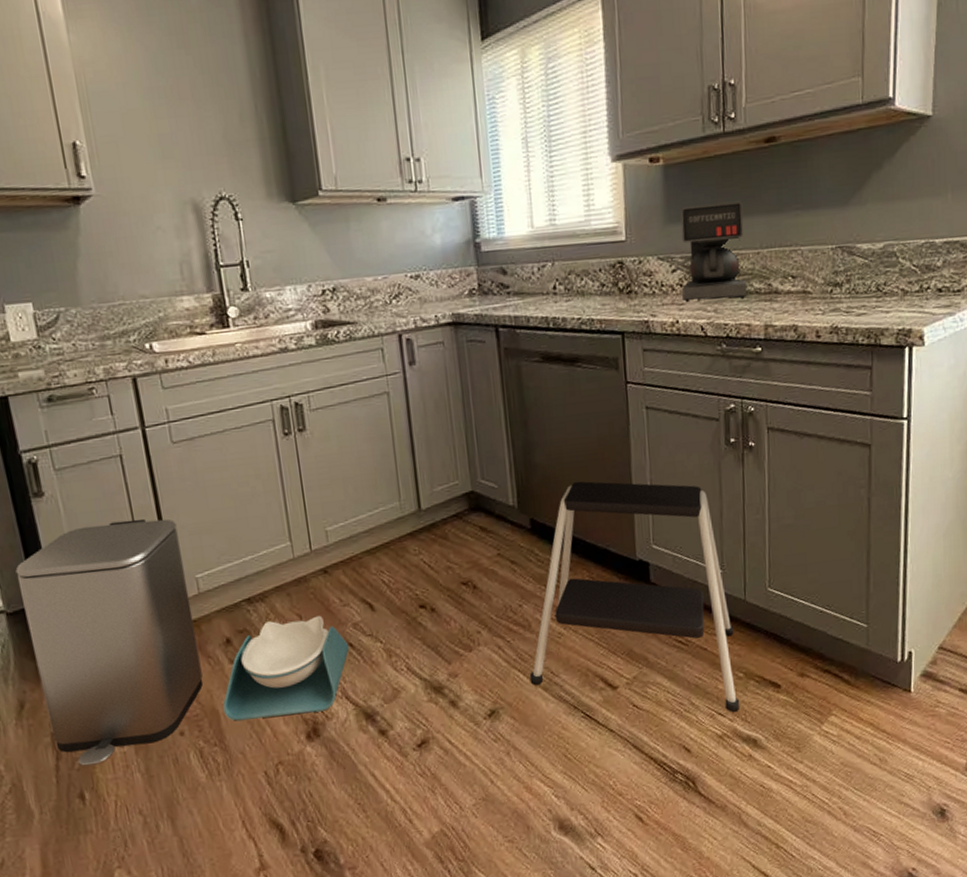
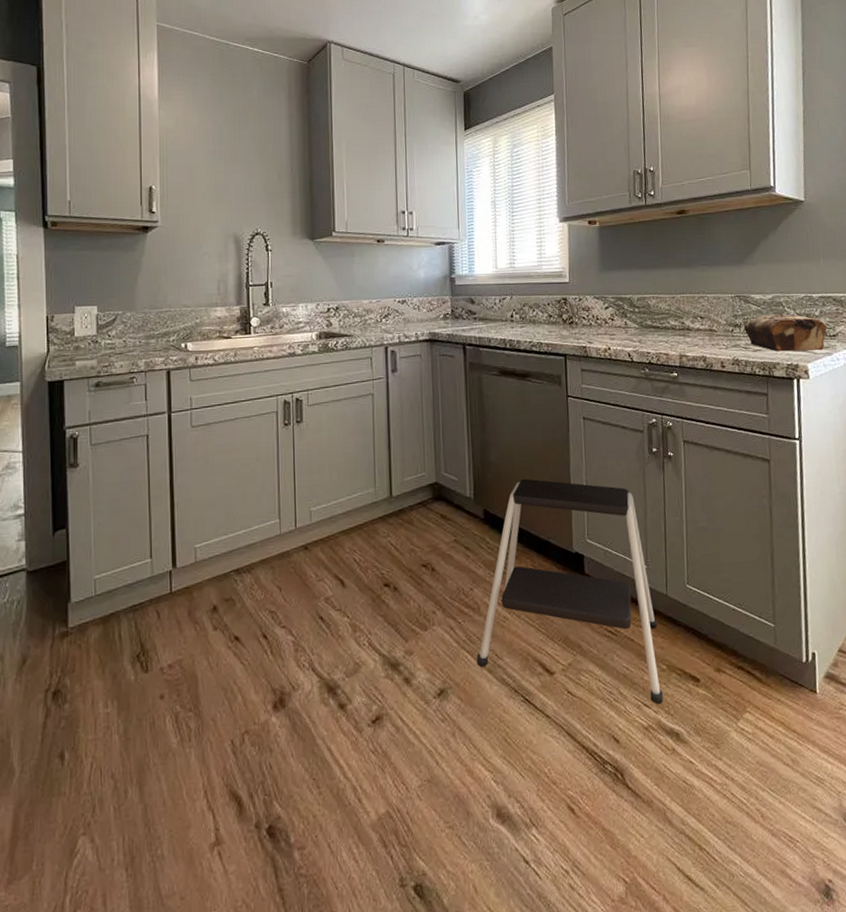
pedal bin: present [15,518,203,767] -> none [42,491,188,726]
pet bowl: present [223,615,350,721] -> none [202,588,320,687]
coffee maker: present [680,201,748,303] -> none [612,257,666,334]
bread loaf: none [845,266,950,315] -> present [743,313,827,352]

